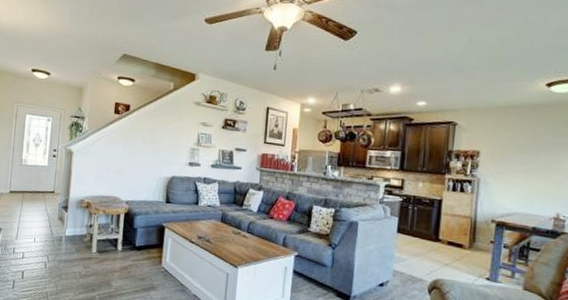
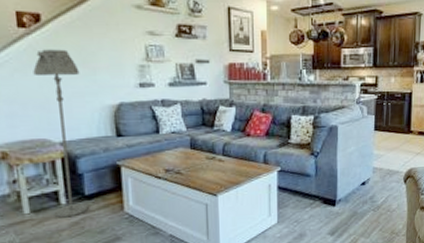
floor lamp: none [111,130,149,262] -> present [33,49,89,218]

